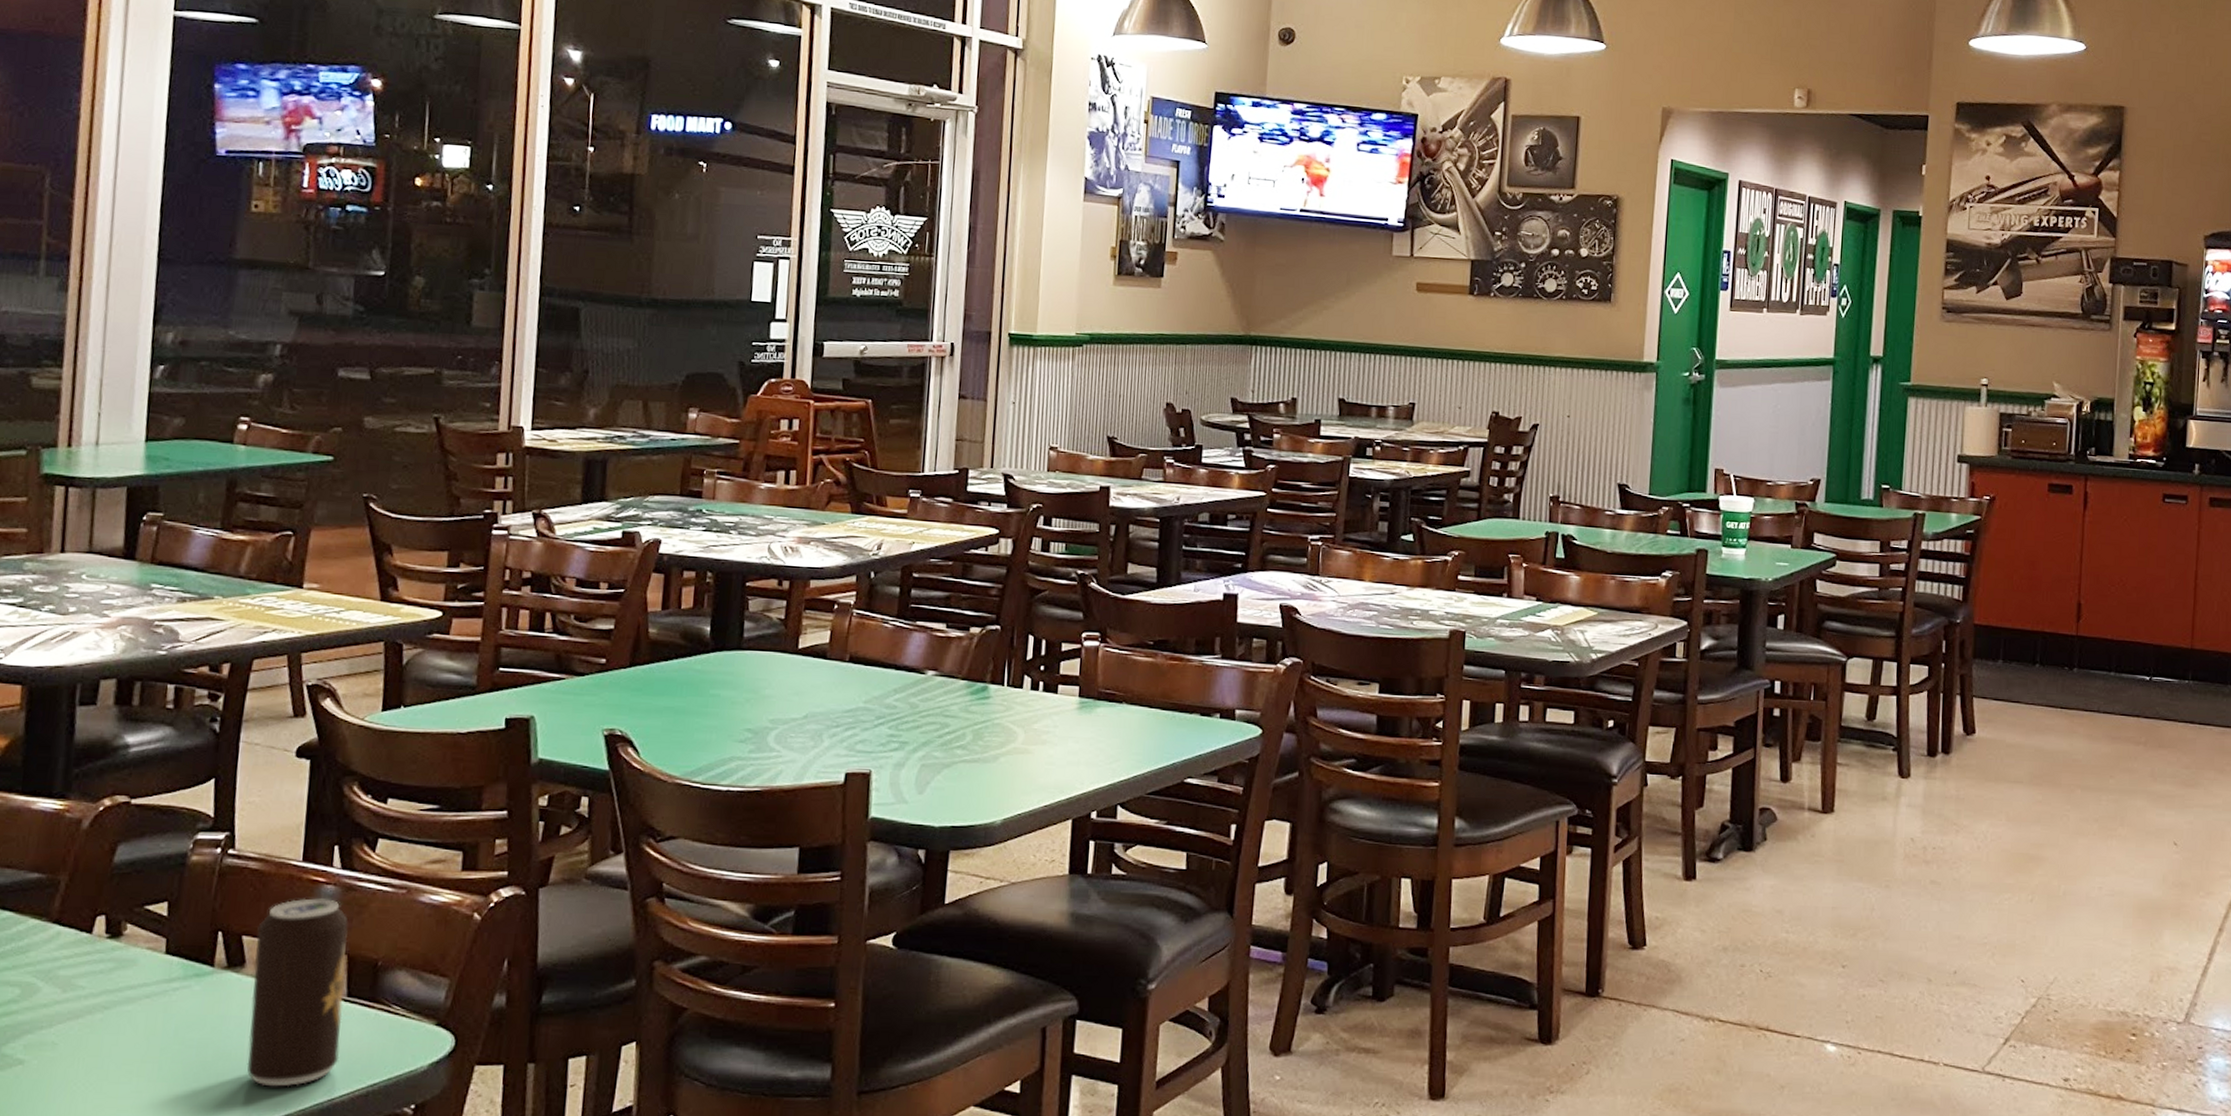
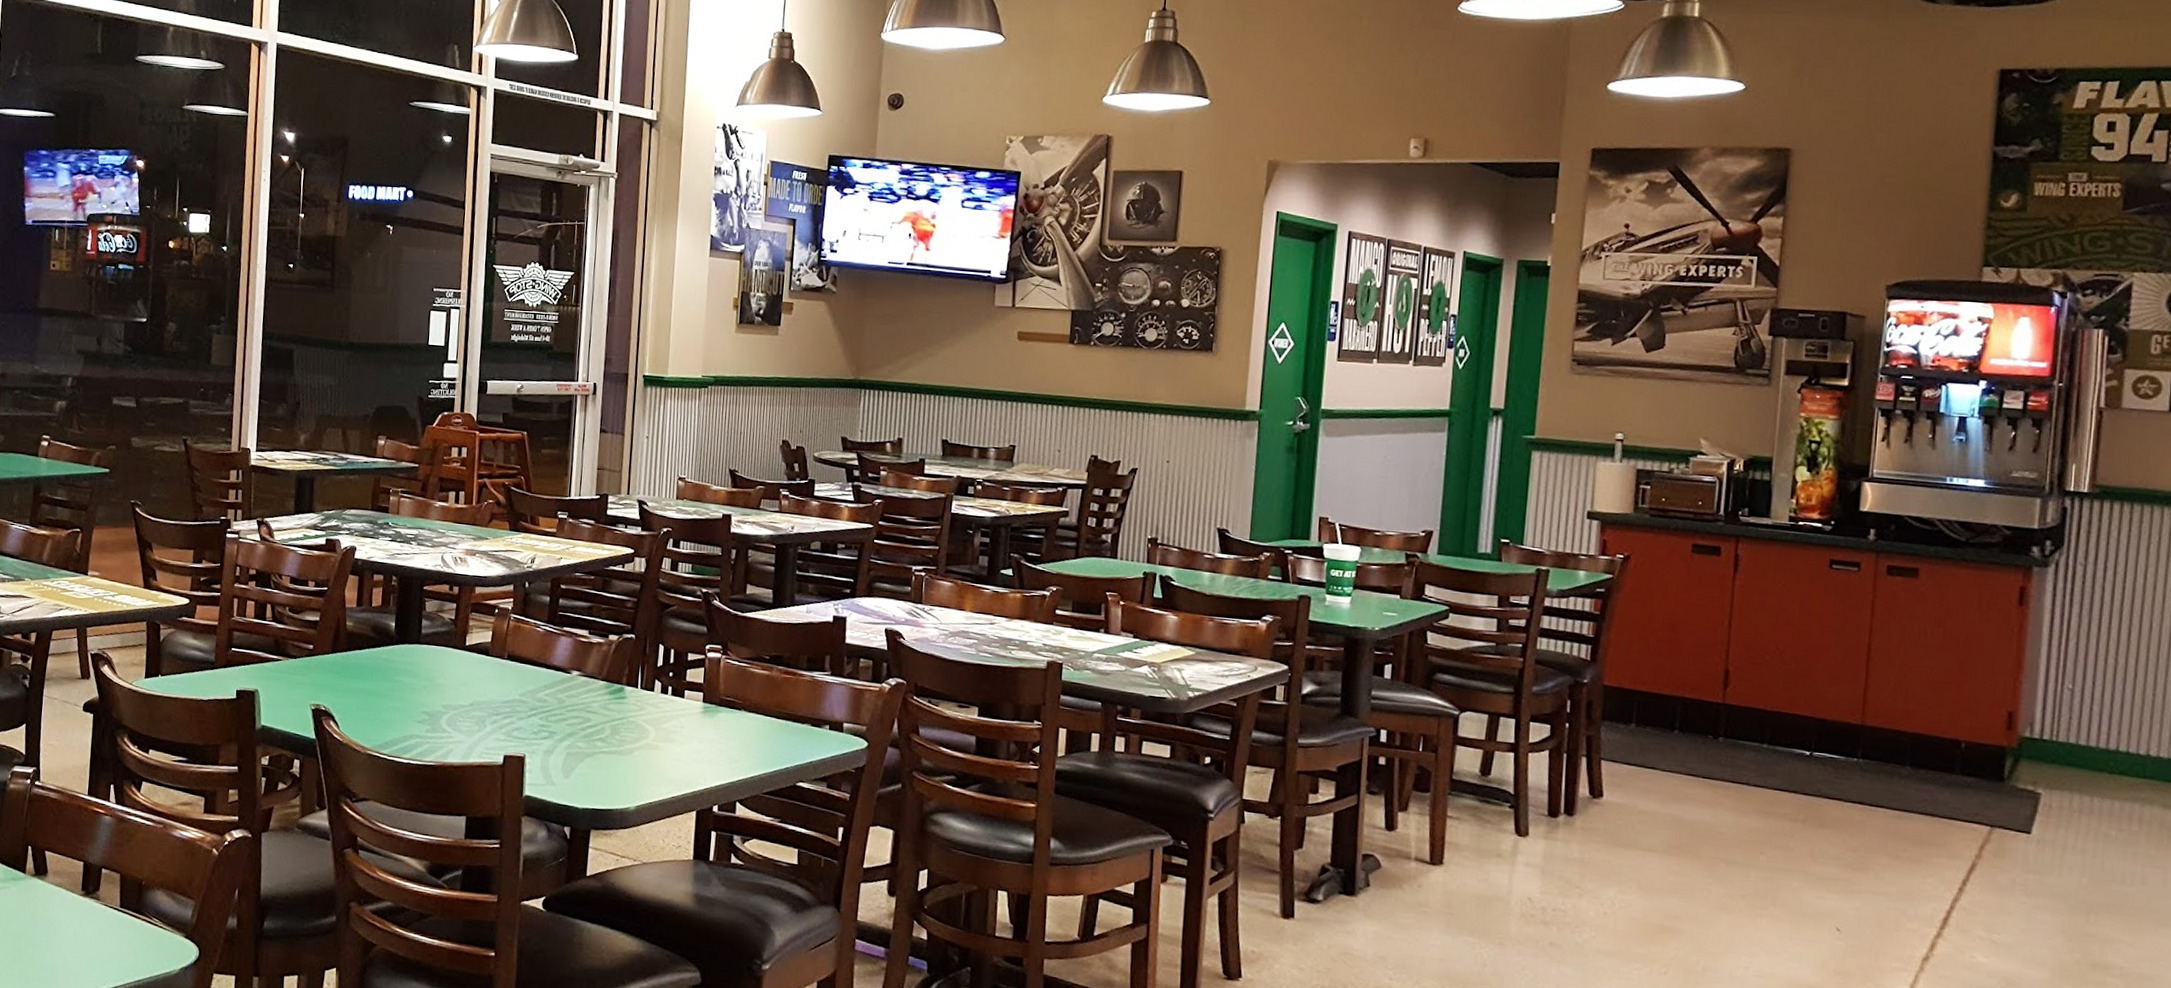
beverage can: present [247,898,349,1087] -> none [49,825,121,975]

